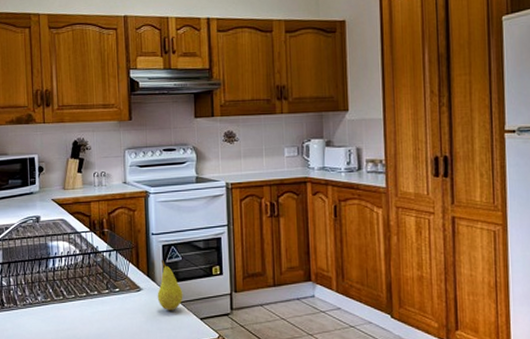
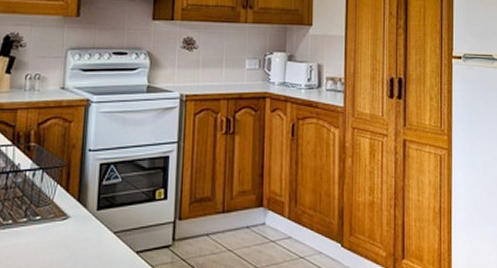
fruit: present [157,260,183,310] -> none [87,181,119,243]

